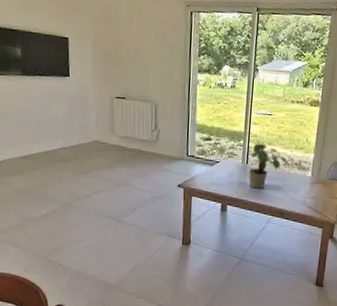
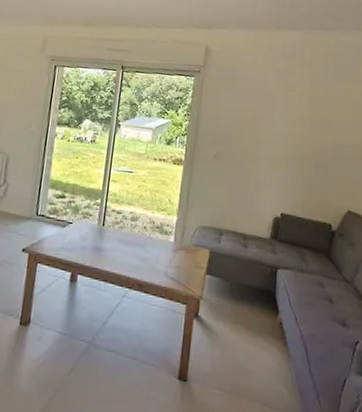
potted plant: present [248,143,290,189] -> none [104,202,151,256]

